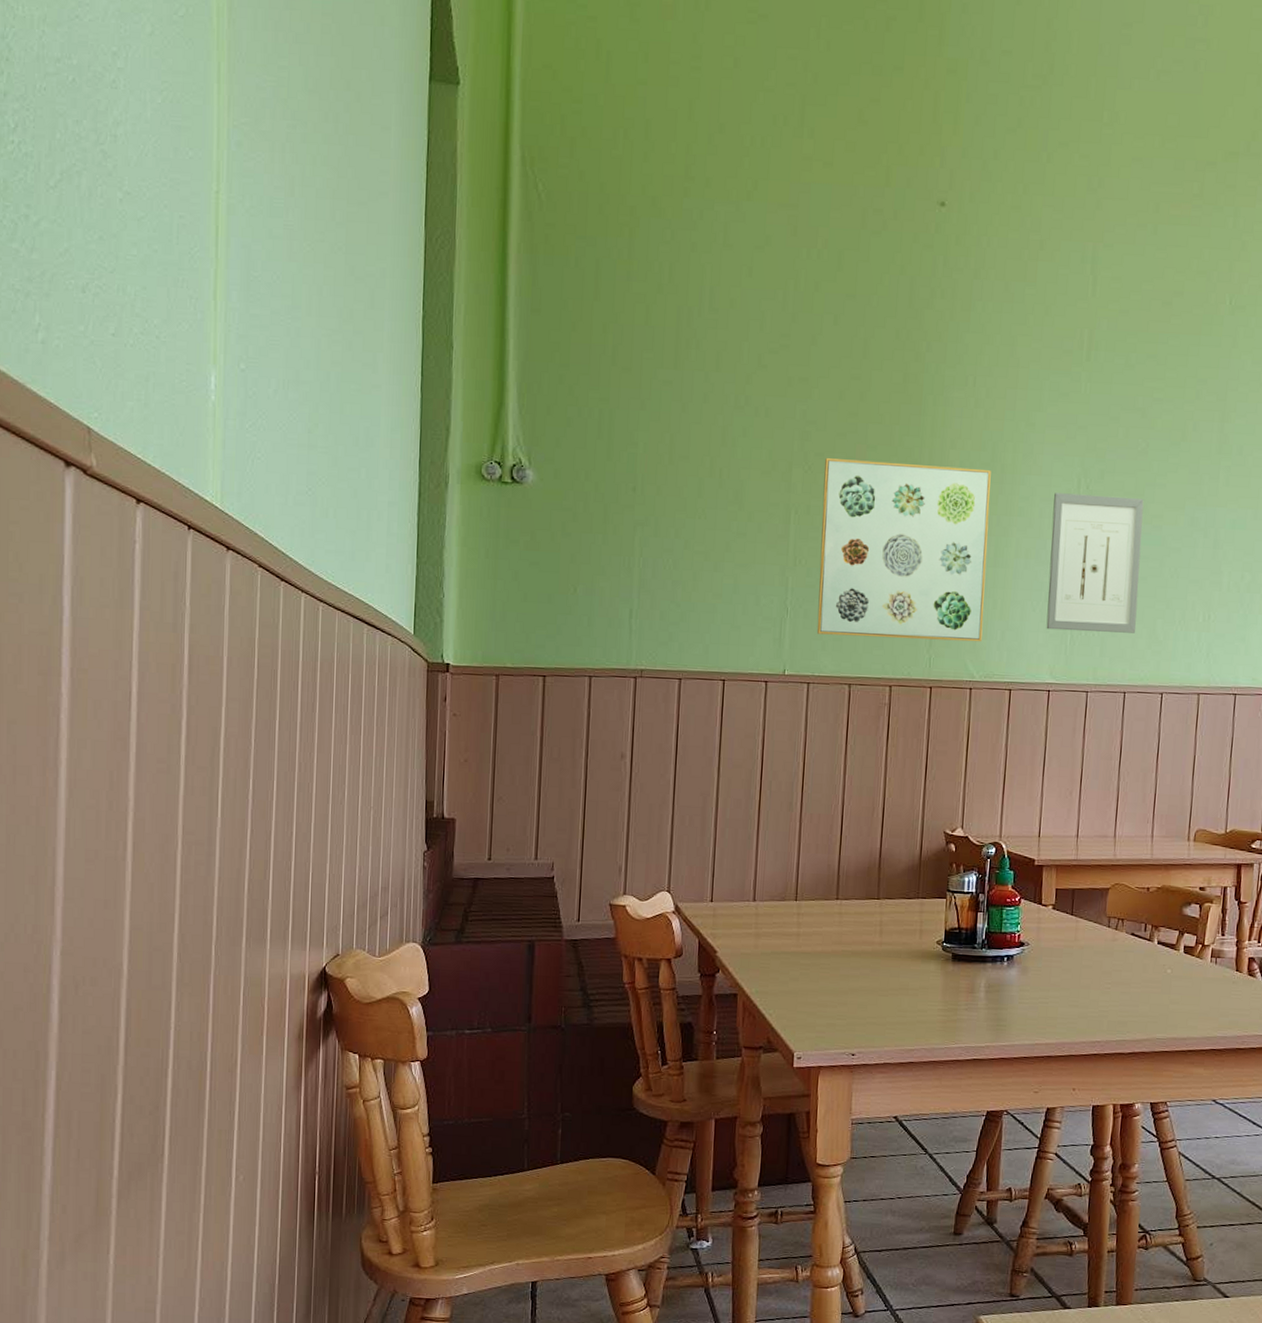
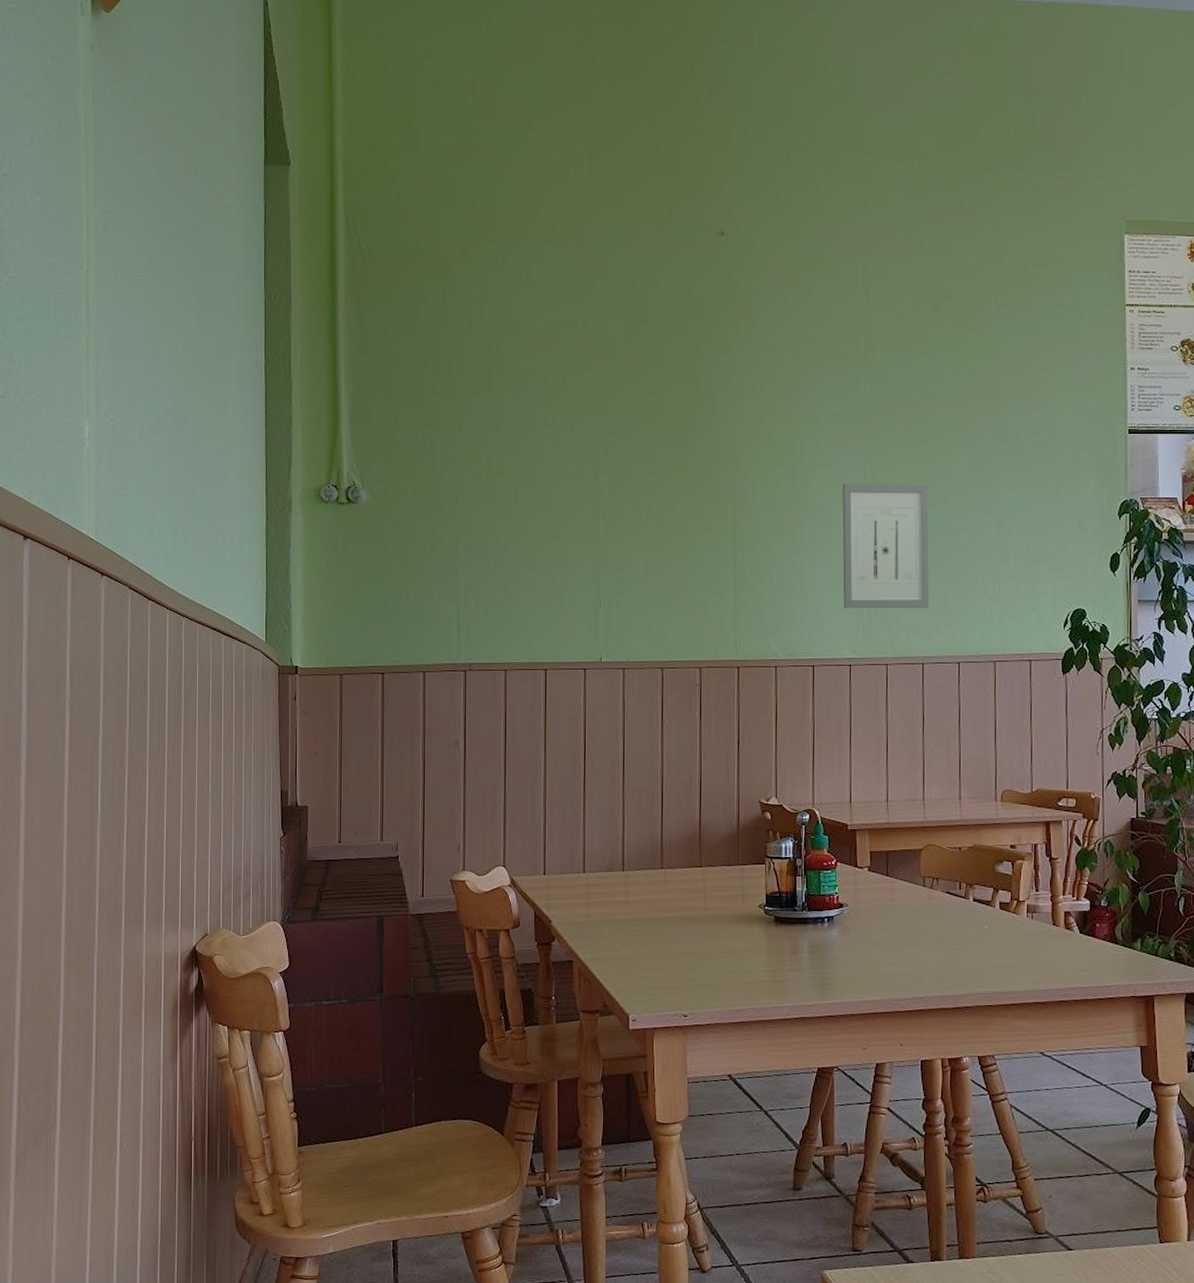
wall art: present [816,458,991,642] -> none [628,464,784,624]

